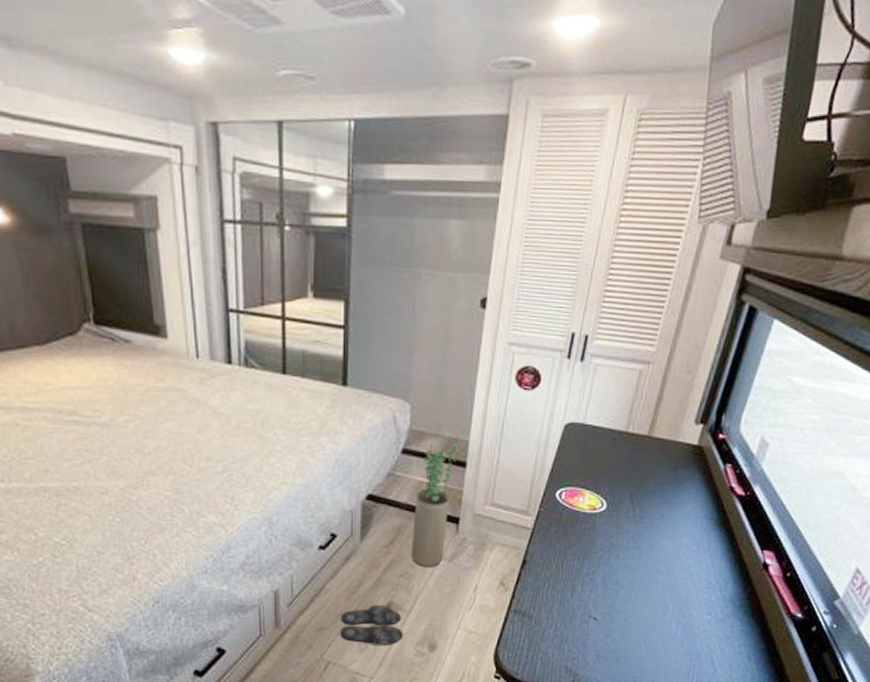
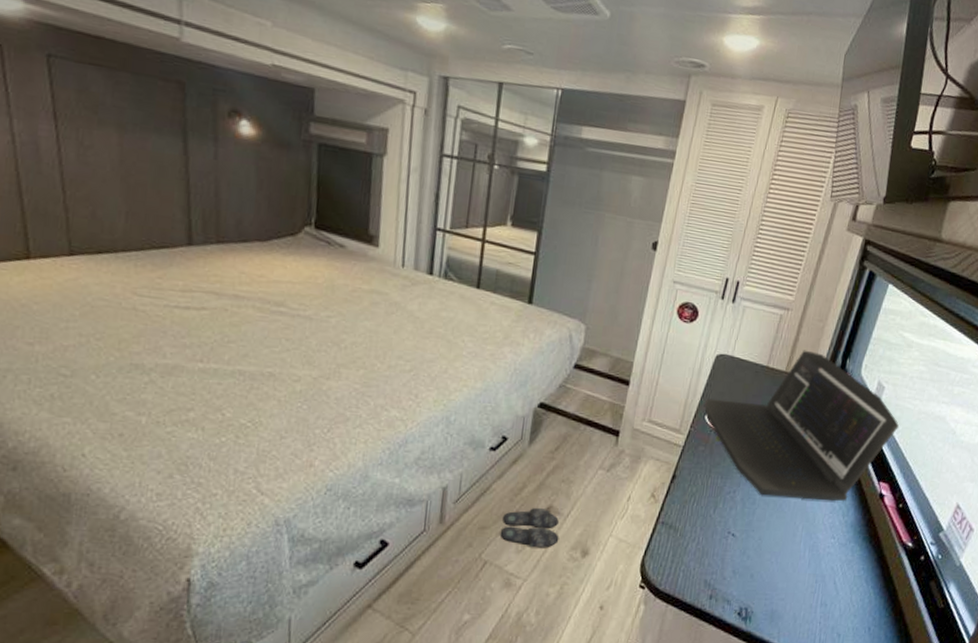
vase: present [412,435,459,567] -> none [574,356,625,475]
laptop: none [555,409,787,576] -> present [705,350,899,502]

